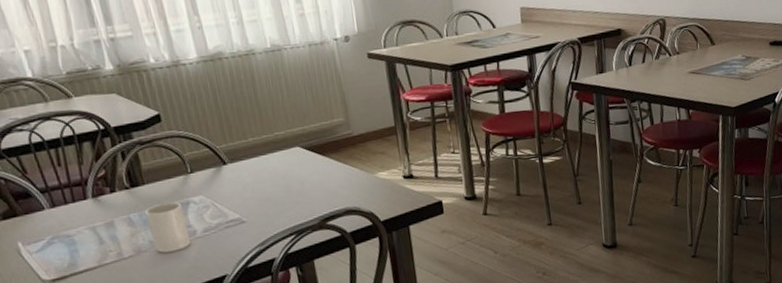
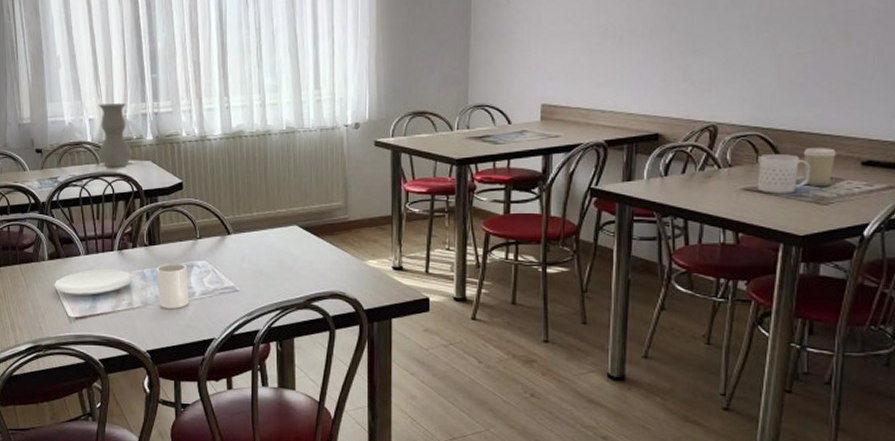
plate: none [15,218,118,256] -> present [54,268,133,295]
vase: none [34,29,91,108] -> present [98,103,133,169]
mug: none [698,40,736,74] -> present [756,154,811,194]
cup: none [729,32,752,66] -> present [803,148,836,187]

